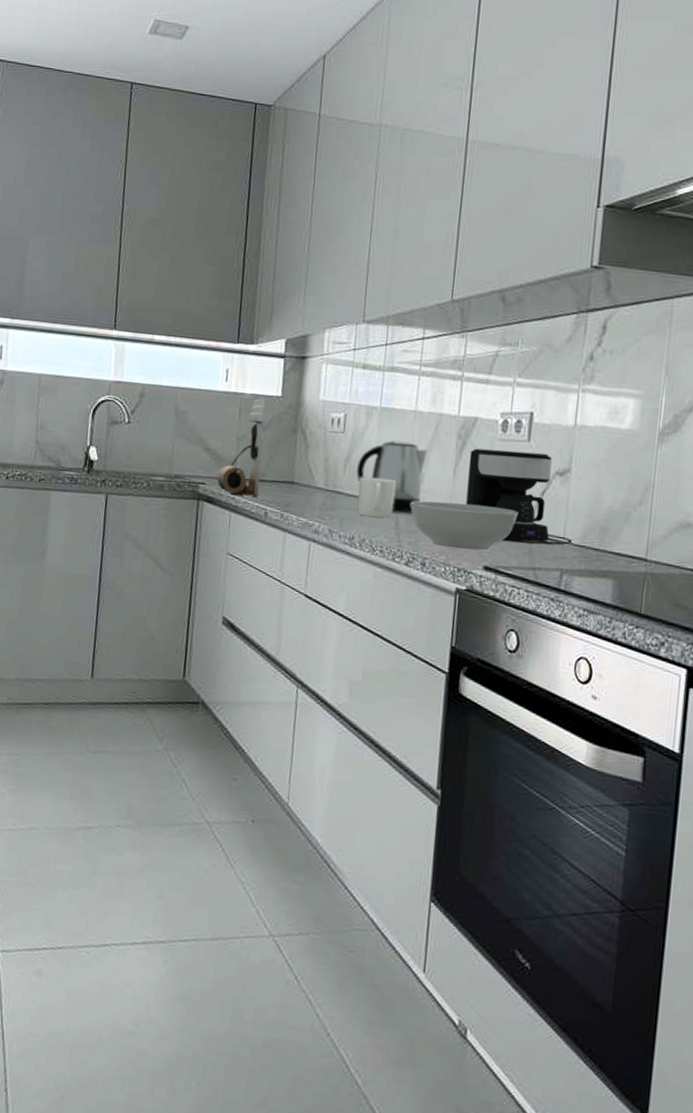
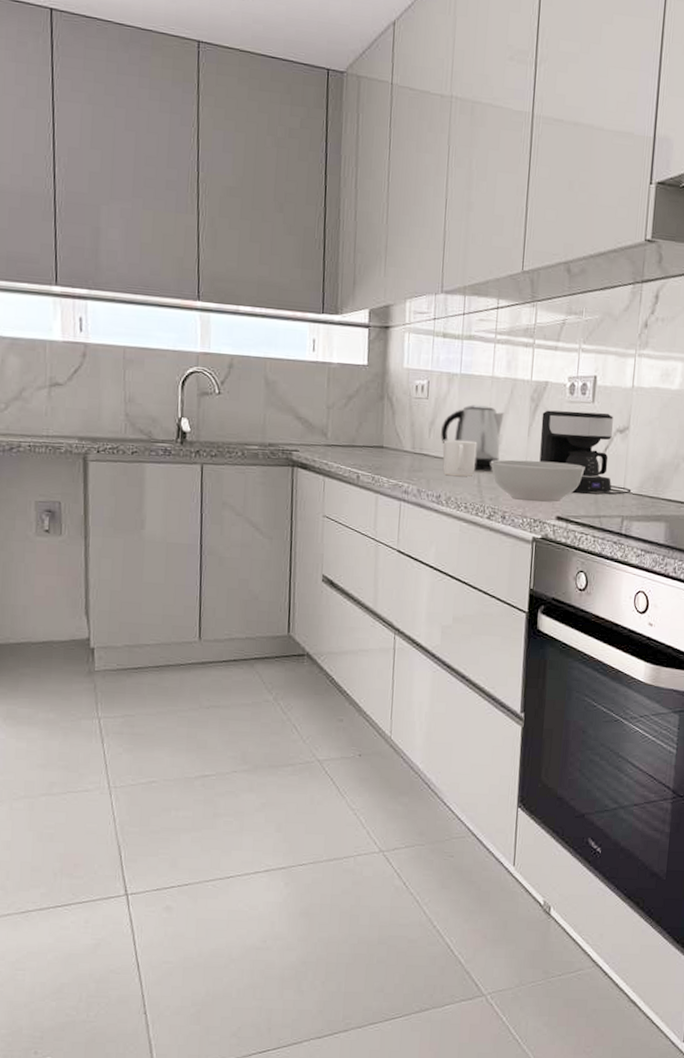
paper towel holder: present [216,397,266,498] -> none [309,366,353,463]

